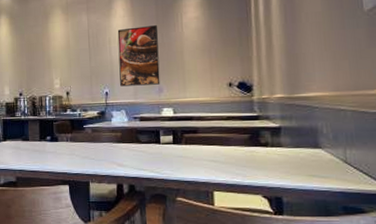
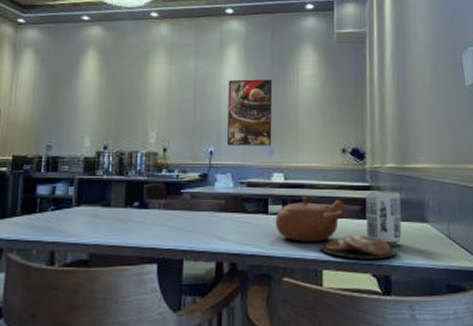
teapot: none [167,120,294,182] -> present [275,191,402,259]

